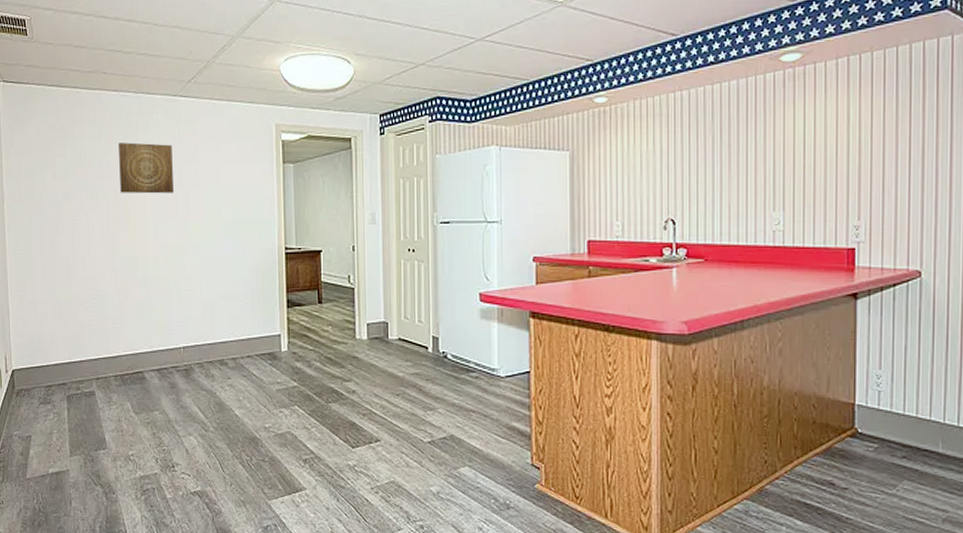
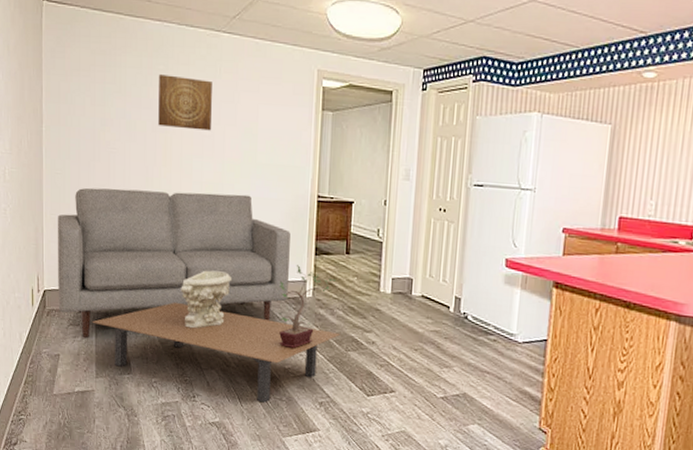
sofa: none [23,253,263,416] -> present [57,187,290,339]
coffee table: none [63,369,320,466] -> present [92,302,341,403]
decorative bowl: none [153,333,204,395] -> present [181,270,231,329]
potted plant: none [254,319,310,407] -> present [279,265,336,349]

